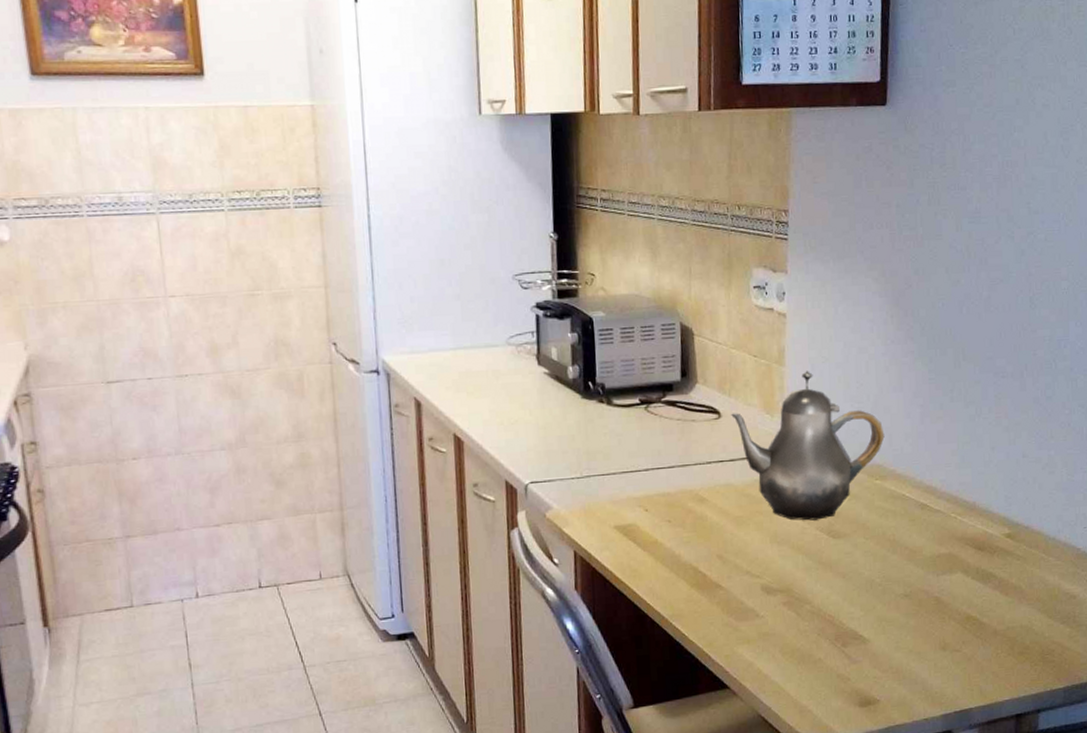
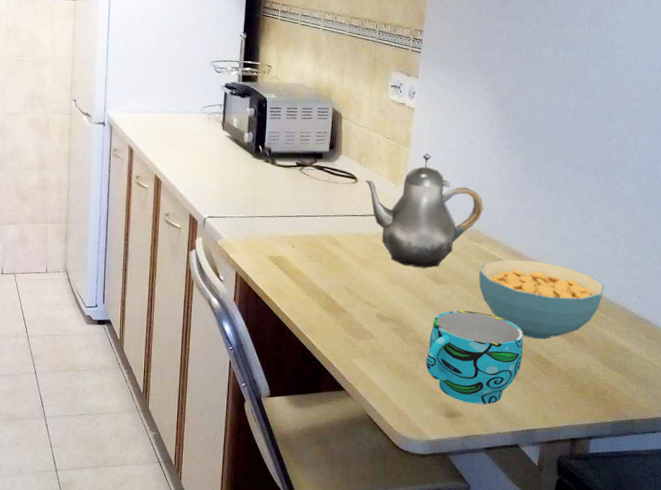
cup: none [828,568,948,686] -> present [426,311,524,404]
cereal bowl: none [886,495,1042,595] -> present [479,259,605,339]

